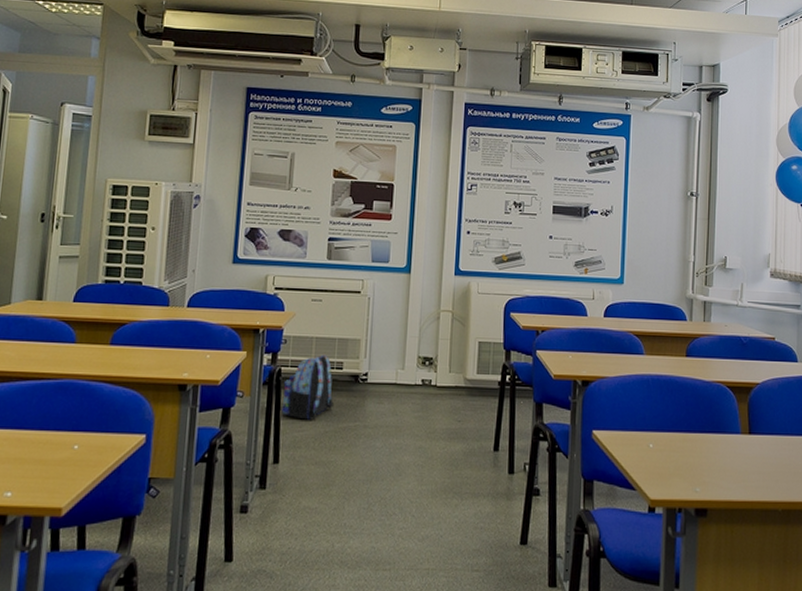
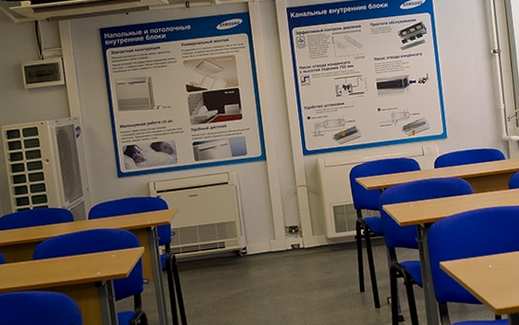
backpack: present [281,354,333,420] -> none [179,238,223,293]

